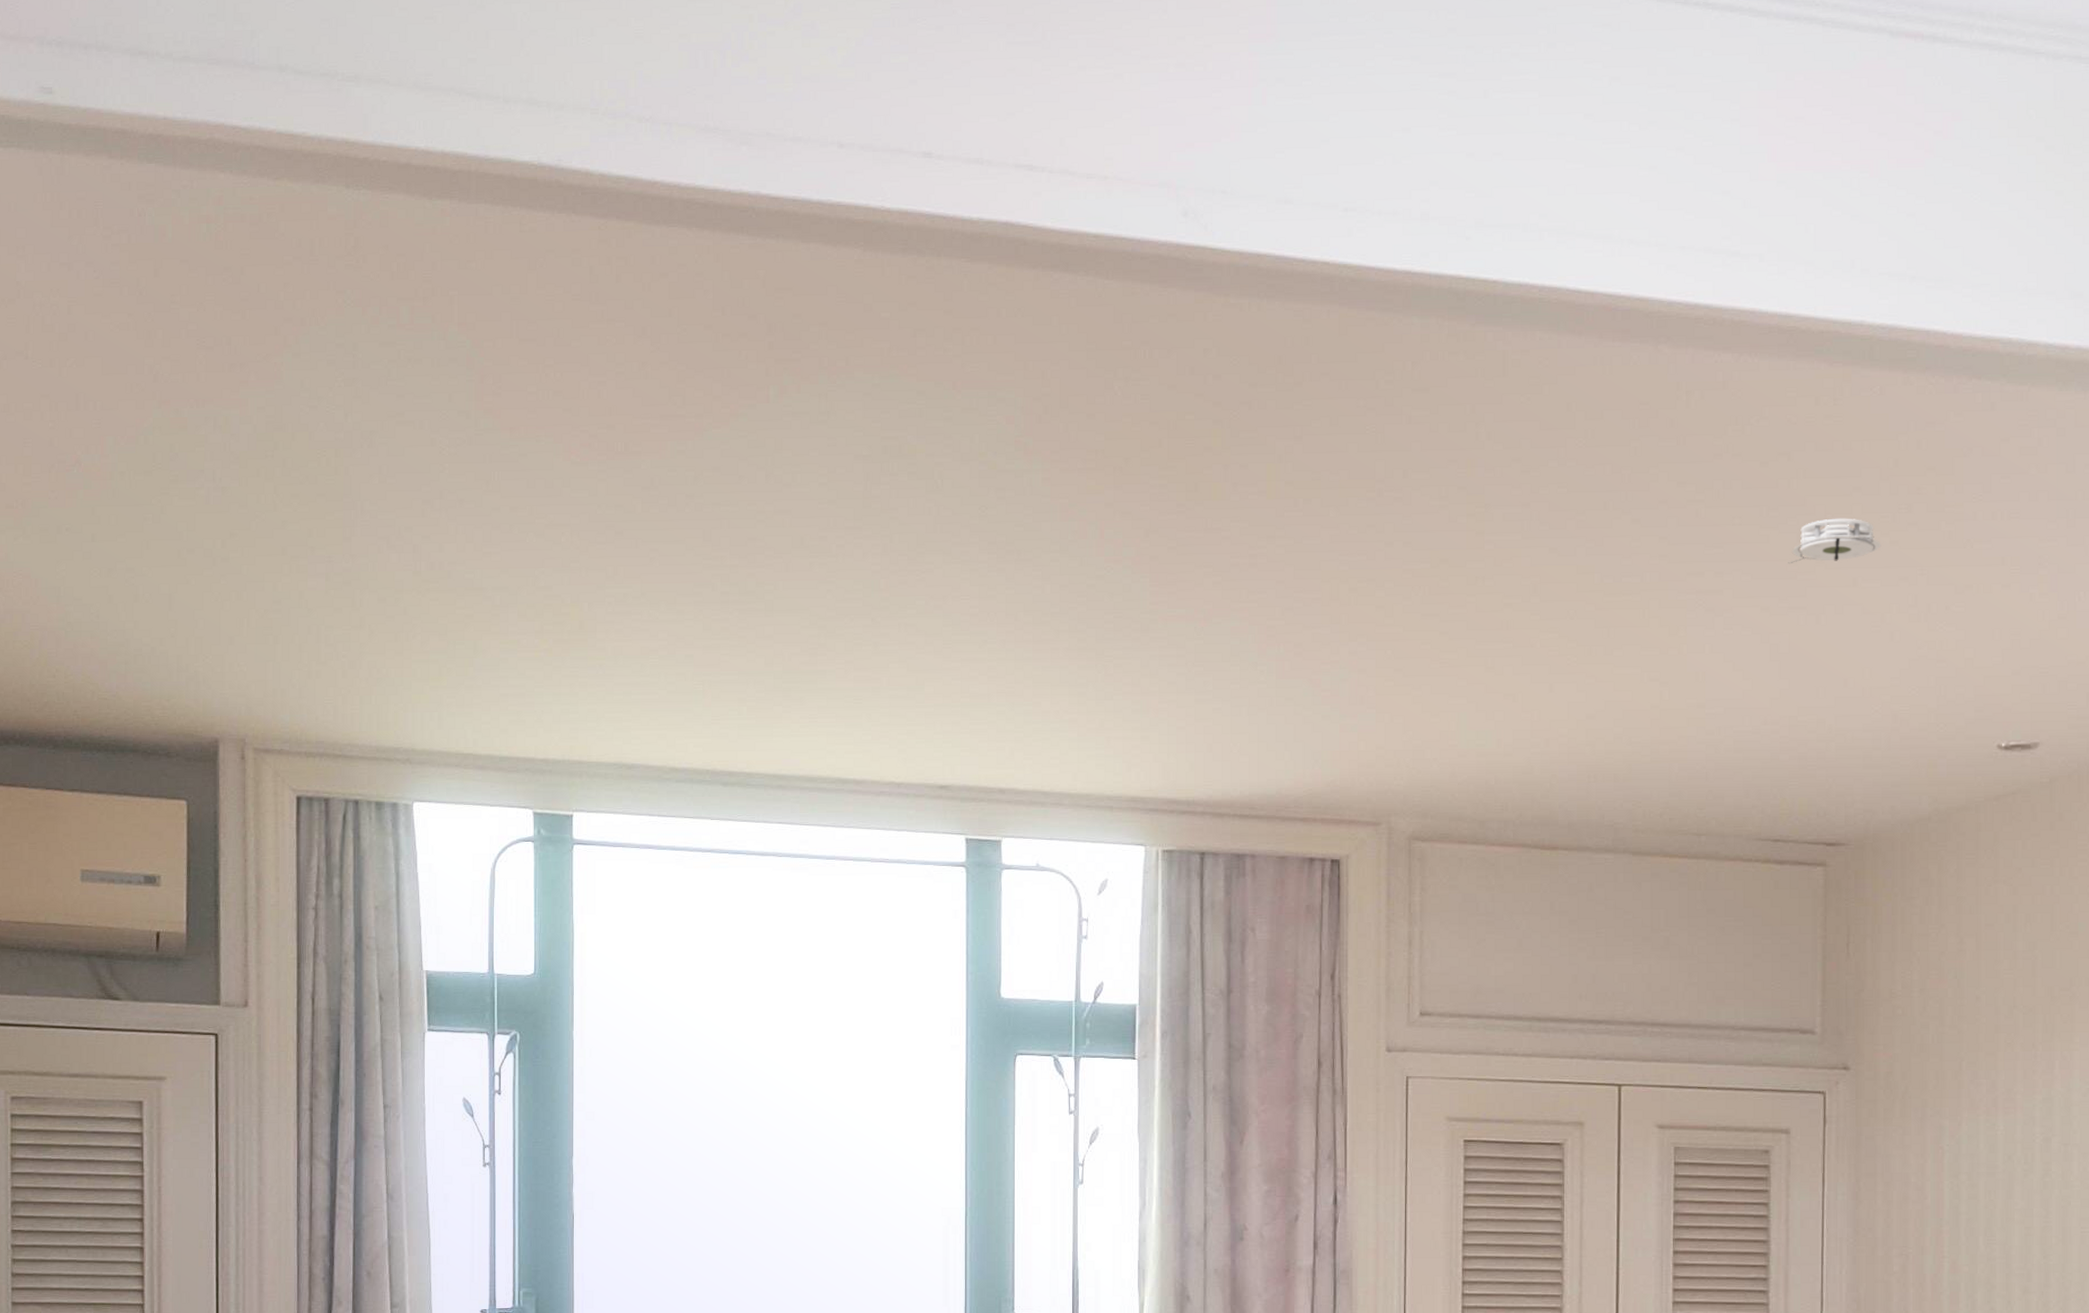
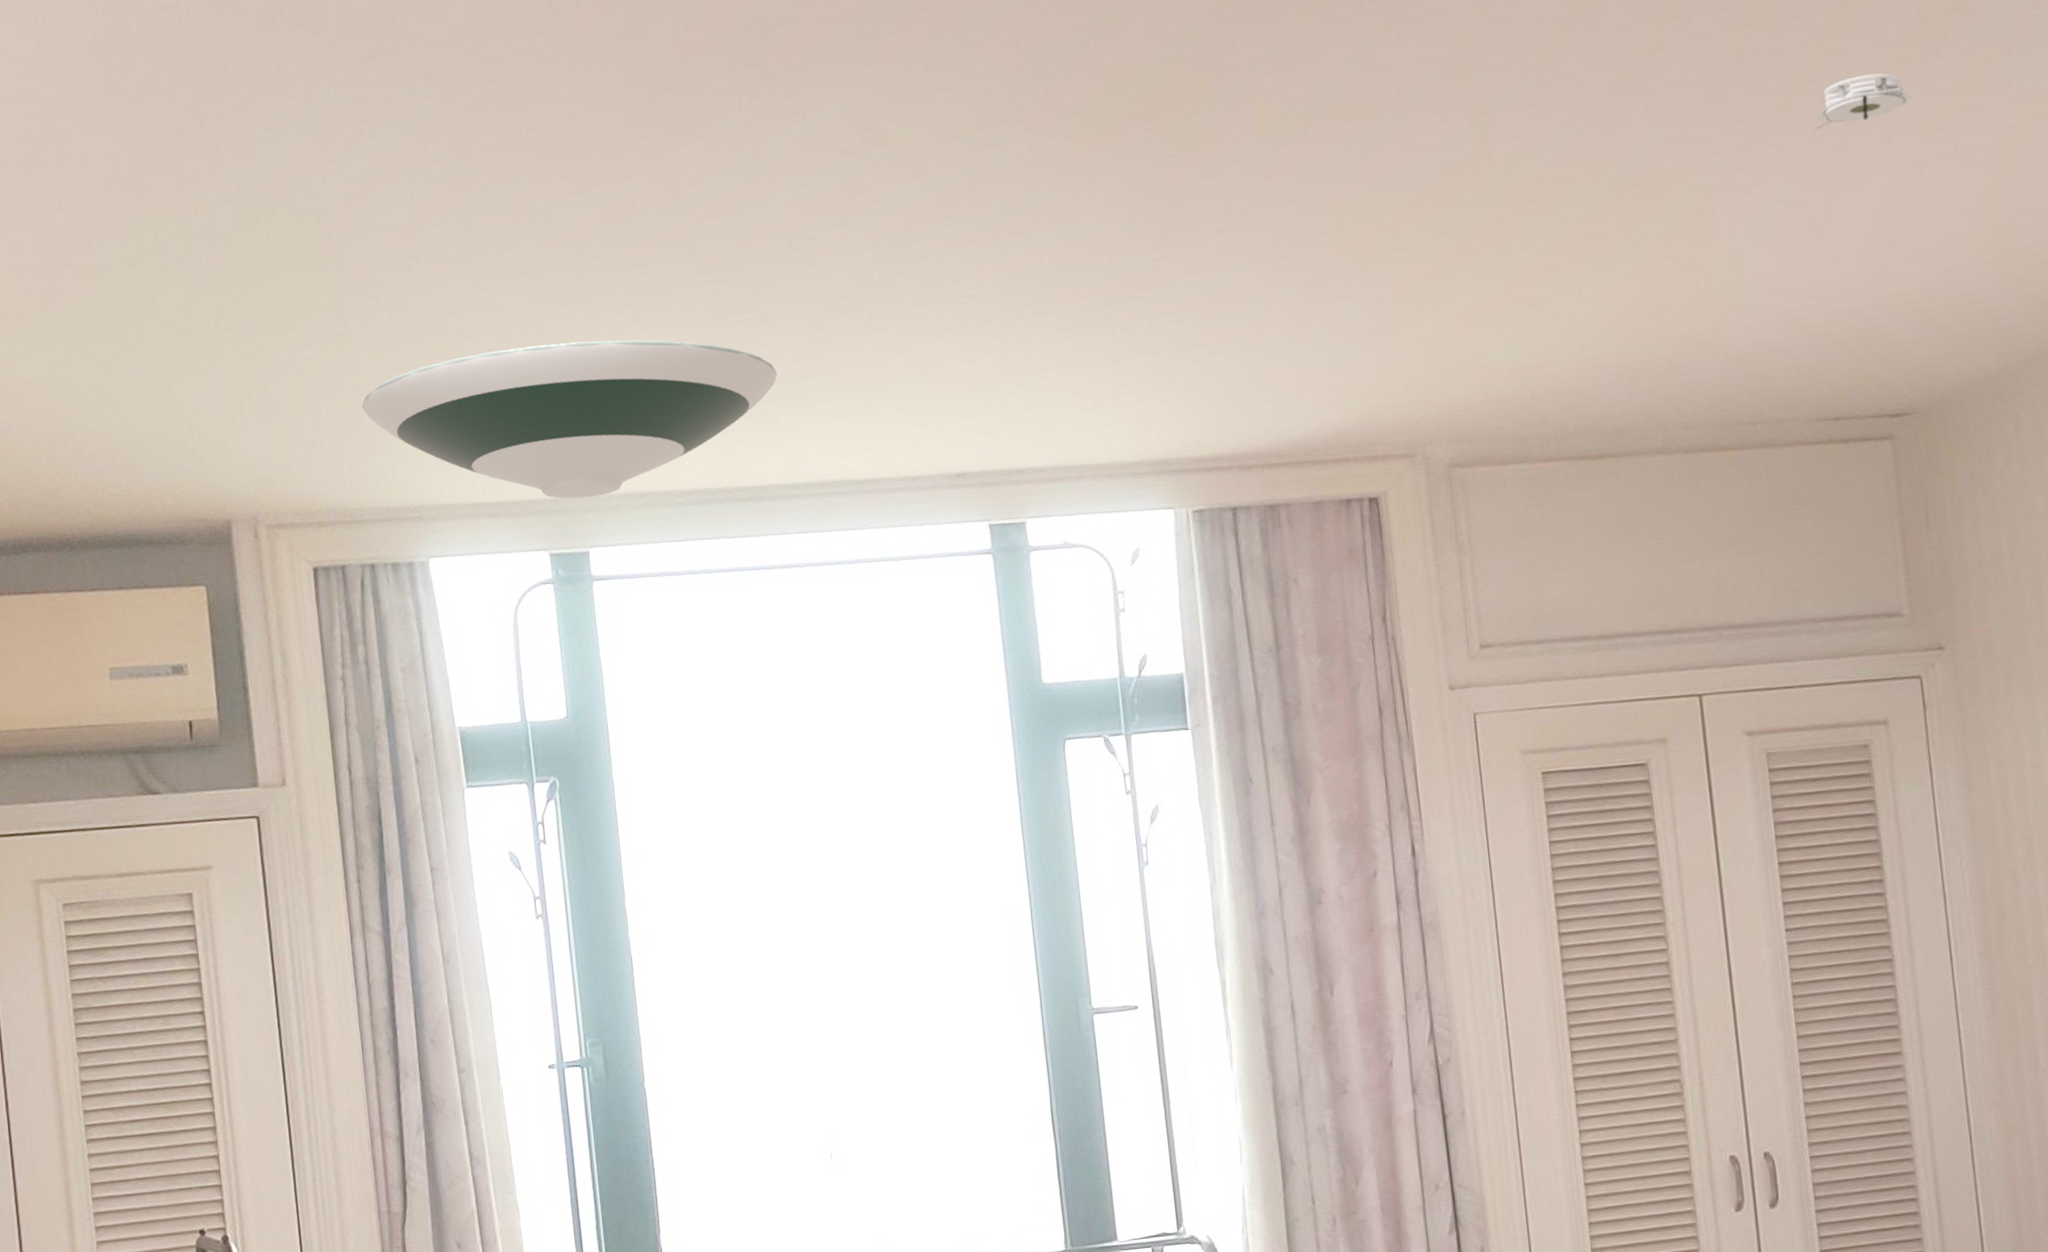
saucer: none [362,606,776,762] -> present [362,339,777,499]

